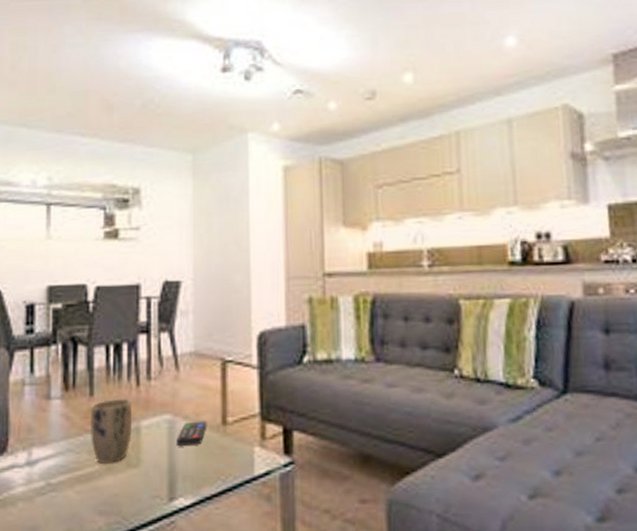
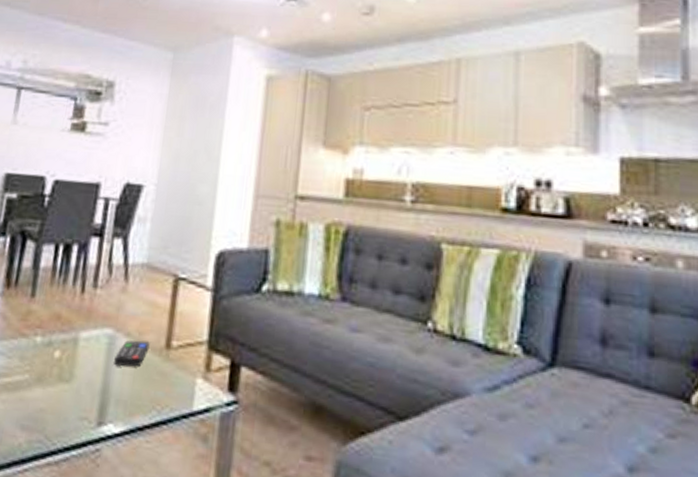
plant pot: present [90,398,133,464] -> none [25,302,73,374]

